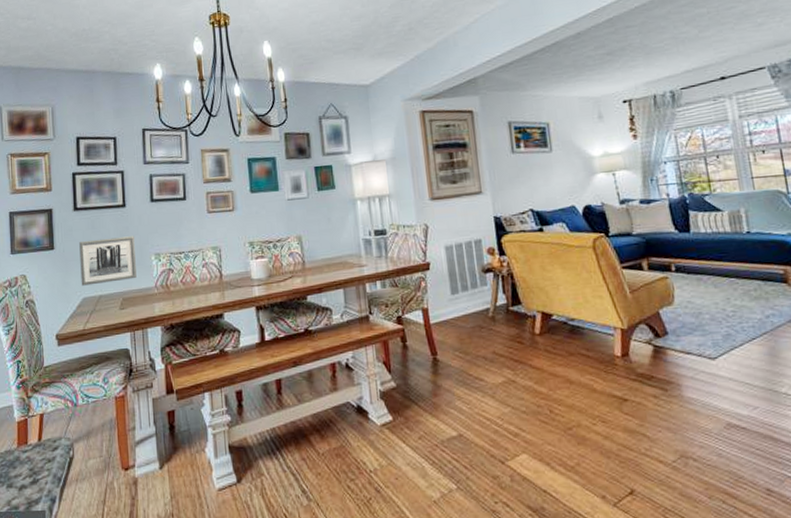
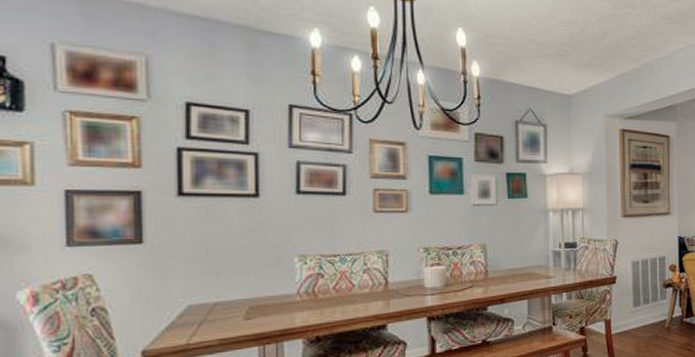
wall art: present [79,236,137,286] -> none [185,233,271,291]

